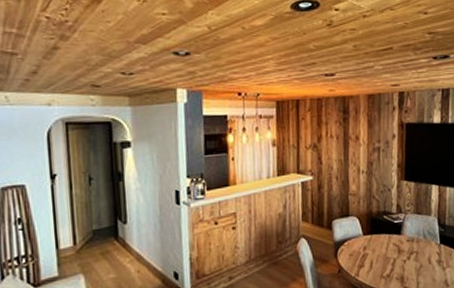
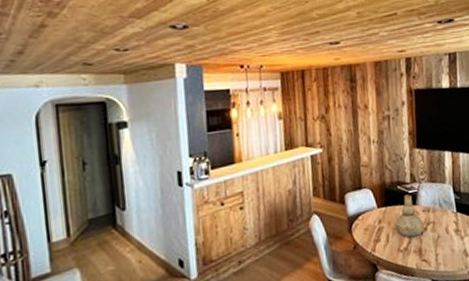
vase: none [379,224,408,266] -> present [394,194,425,238]

